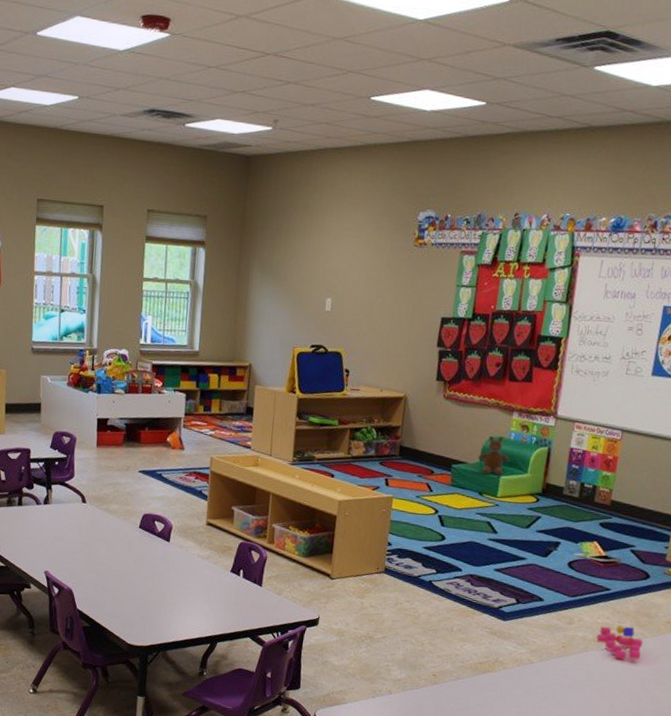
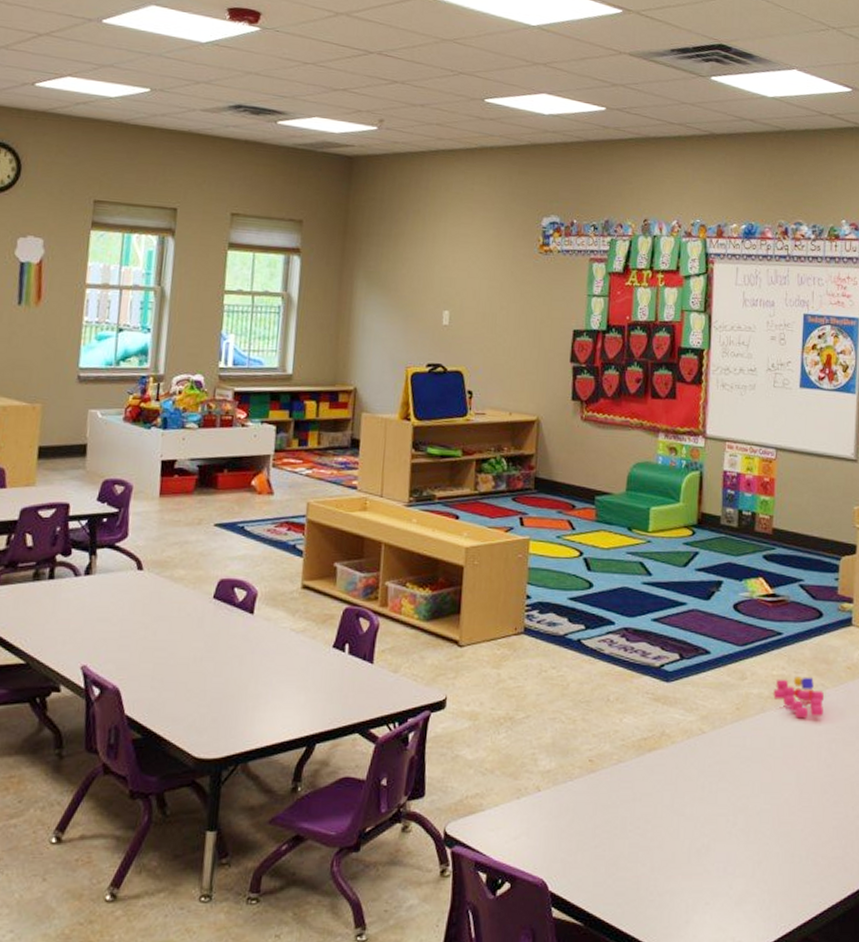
stuffed bear: present [477,435,510,476] -> none [623,461,659,507]

